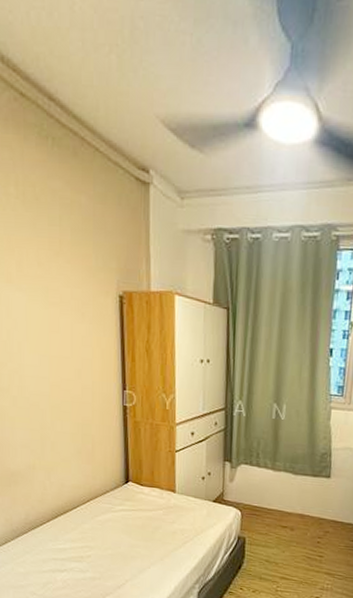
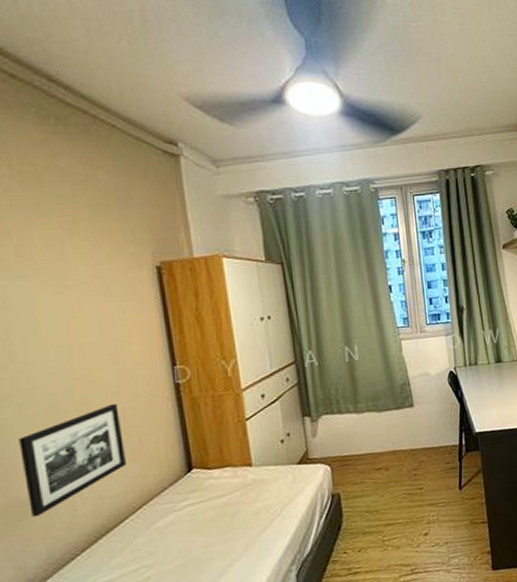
picture frame: none [12,411,81,487] -> present [19,403,126,518]

